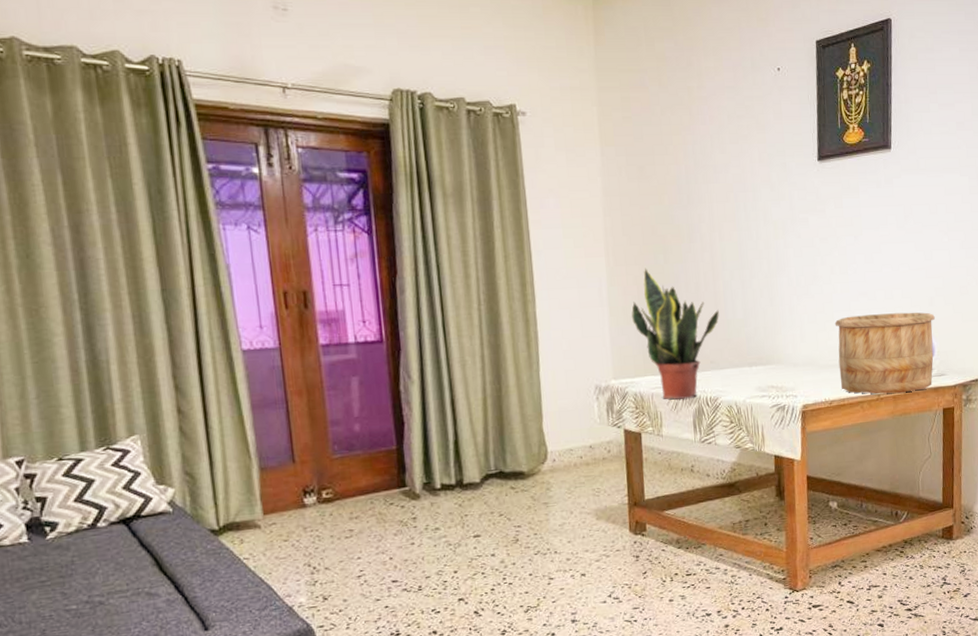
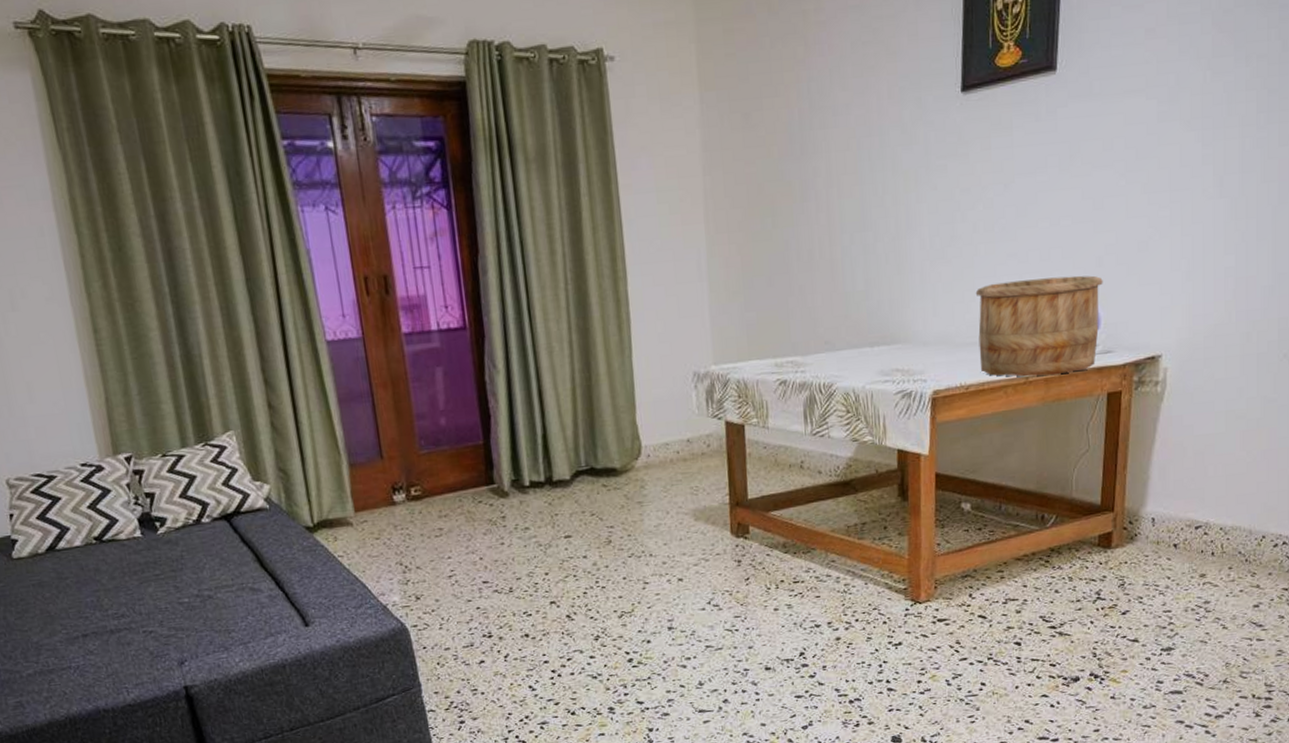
potted plant: present [631,268,719,400] -> none [734,234,836,387]

